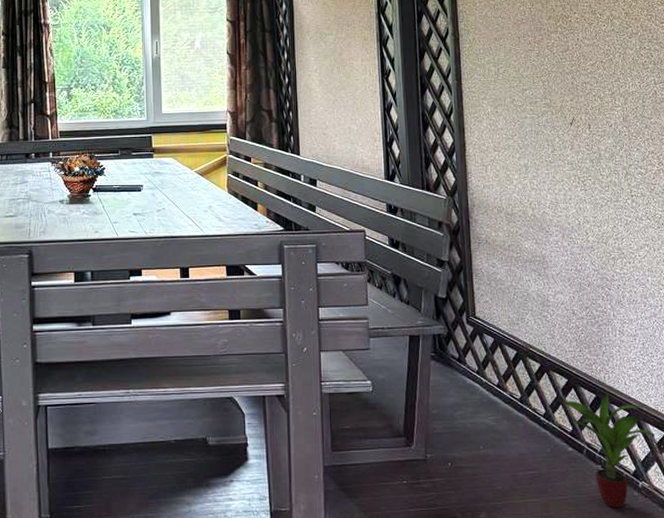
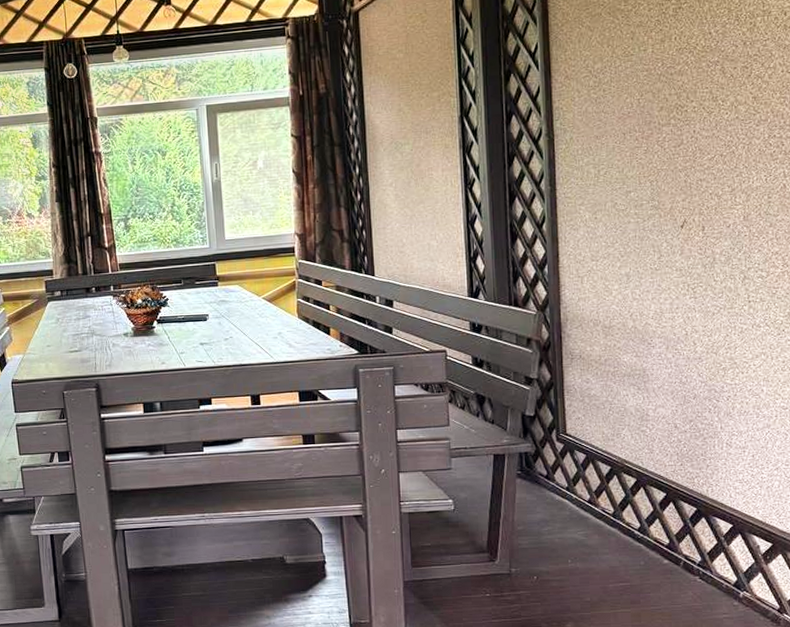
potted plant: present [563,393,655,509] -> none [659,506,760,618]

